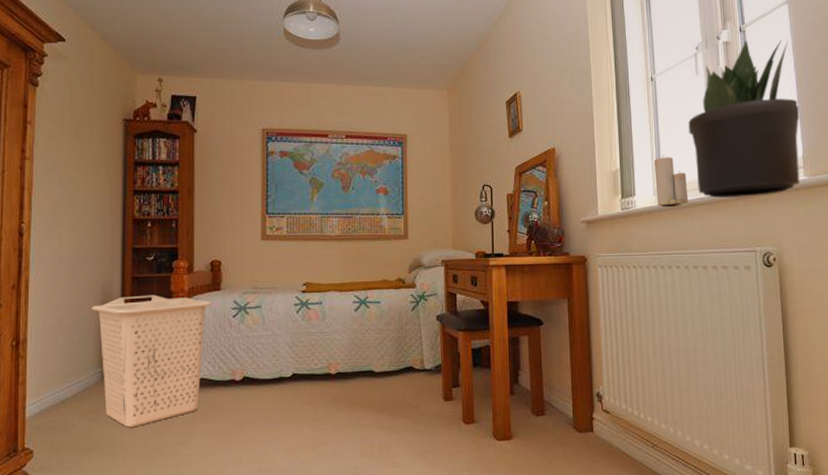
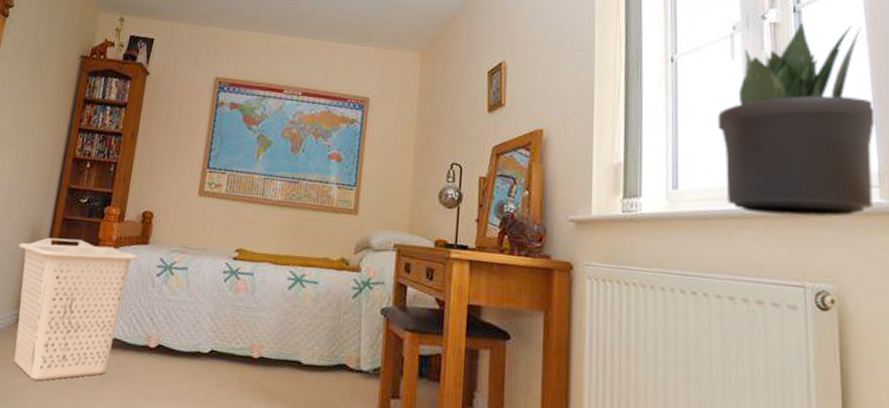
candle: present [654,155,689,208] -> none [669,151,713,217]

